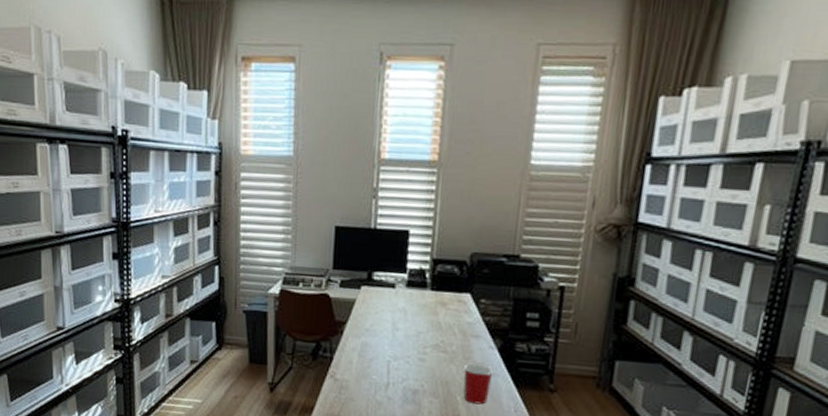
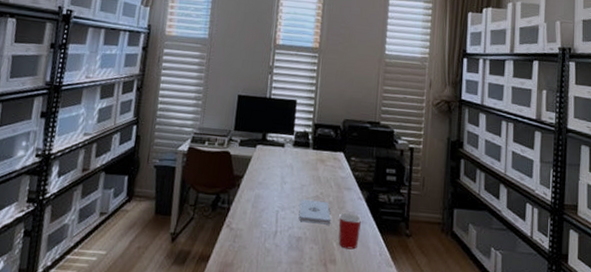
notepad: none [414,348,455,377] -> present [298,199,331,225]

